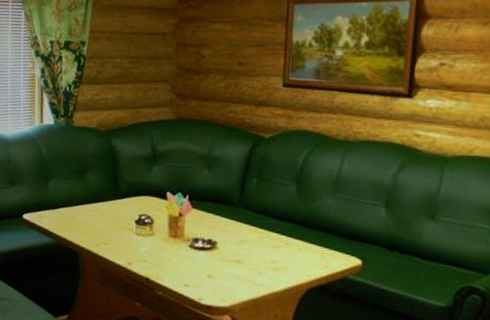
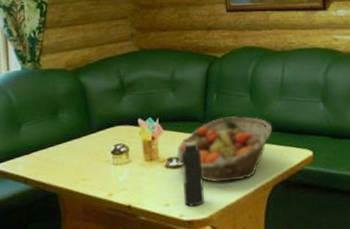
fruit basket: none [203,205,318,276] -> present [176,116,273,183]
water bottle: none [205,220,230,293] -> present [180,137,204,207]

